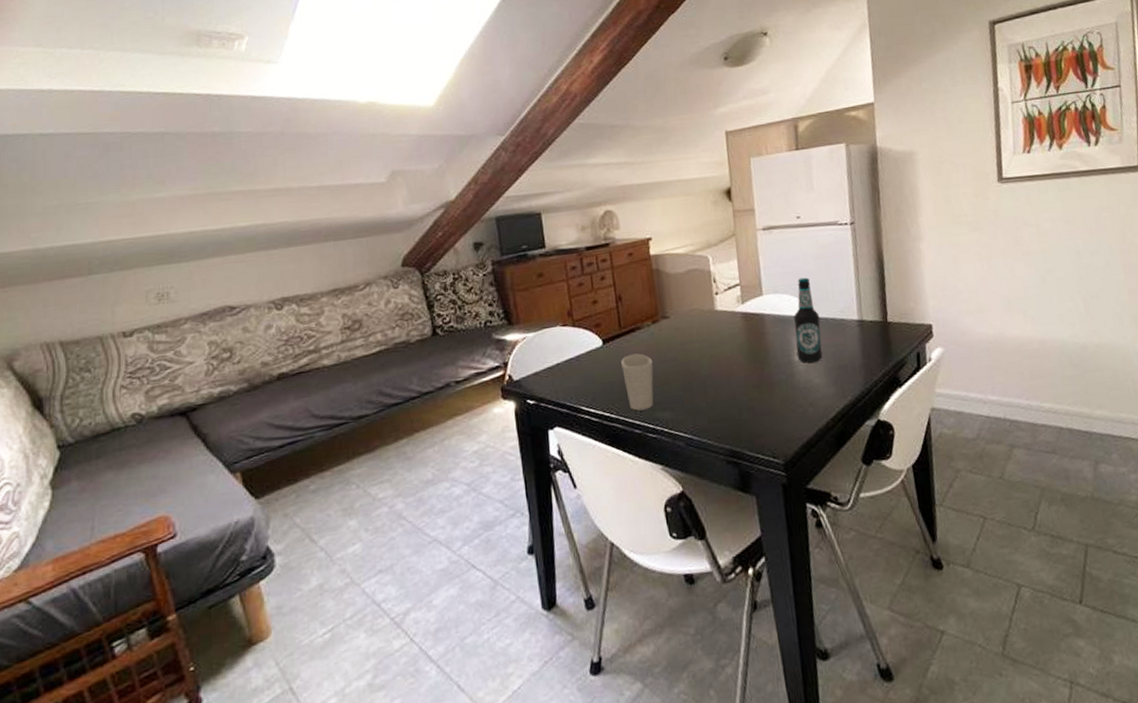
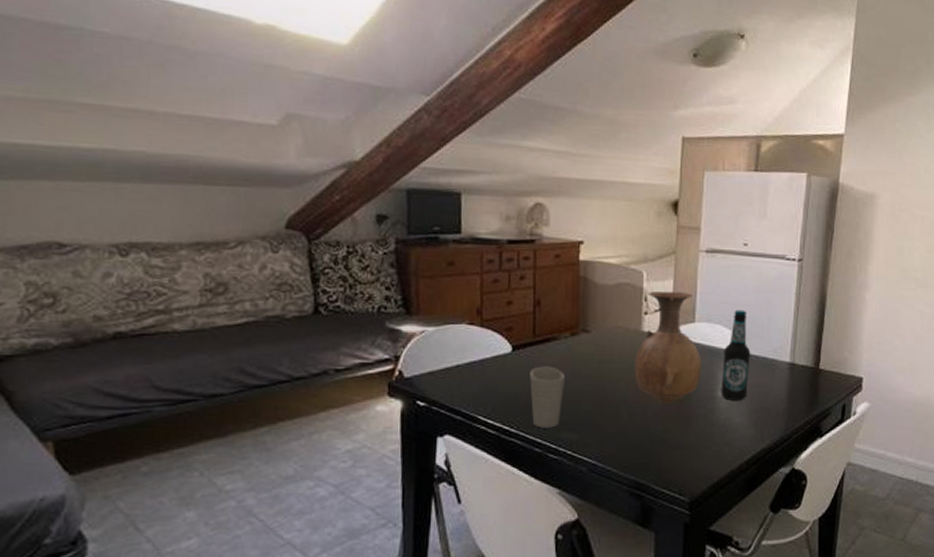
vase: none [713,269,776,375] -> present [634,291,702,404]

